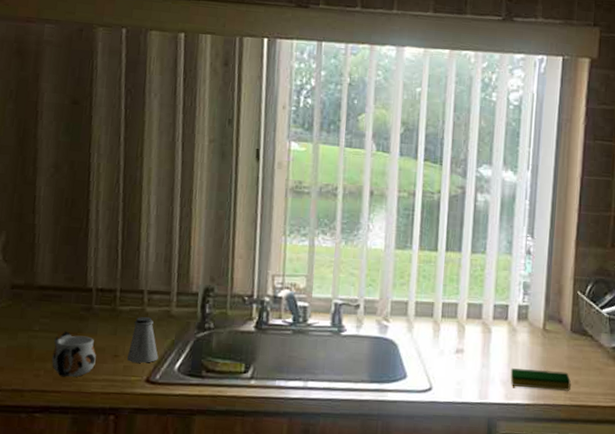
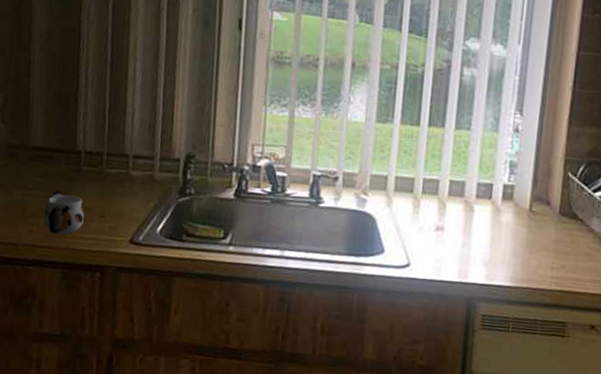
saltshaker: present [127,317,158,363] -> none [113,180,142,225]
dish sponge: present [510,368,571,391] -> none [492,249,558,276]

